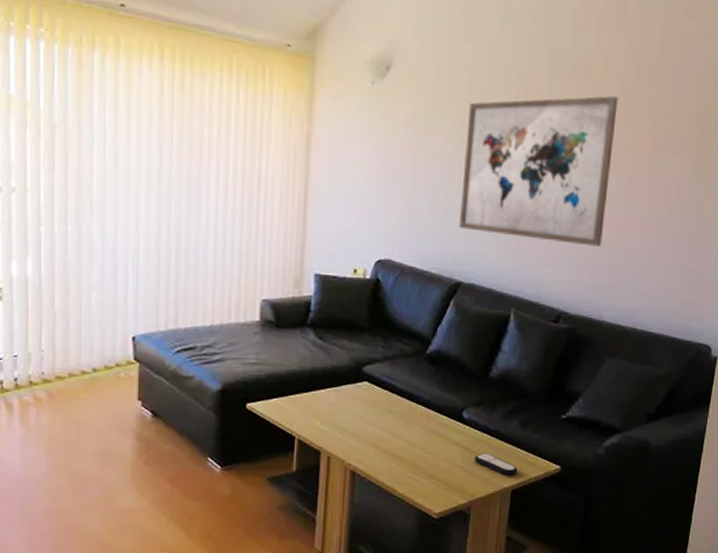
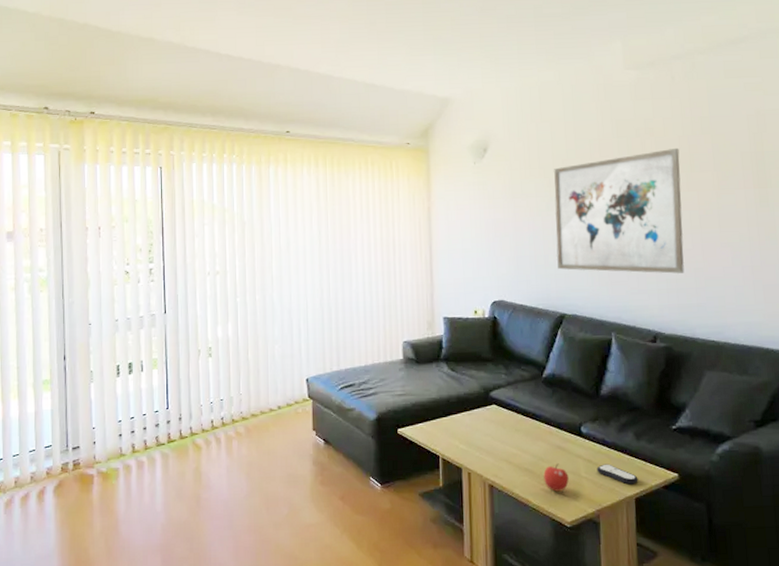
fruit: none [414,450,442,481] -> present [543,463,569,492]

